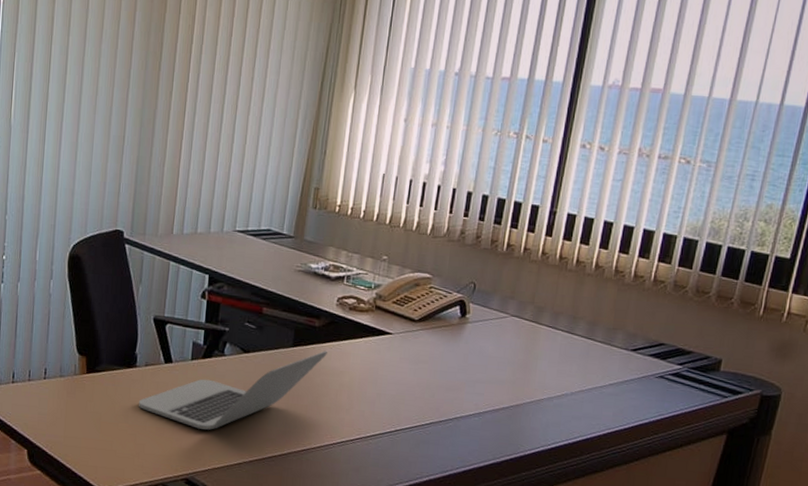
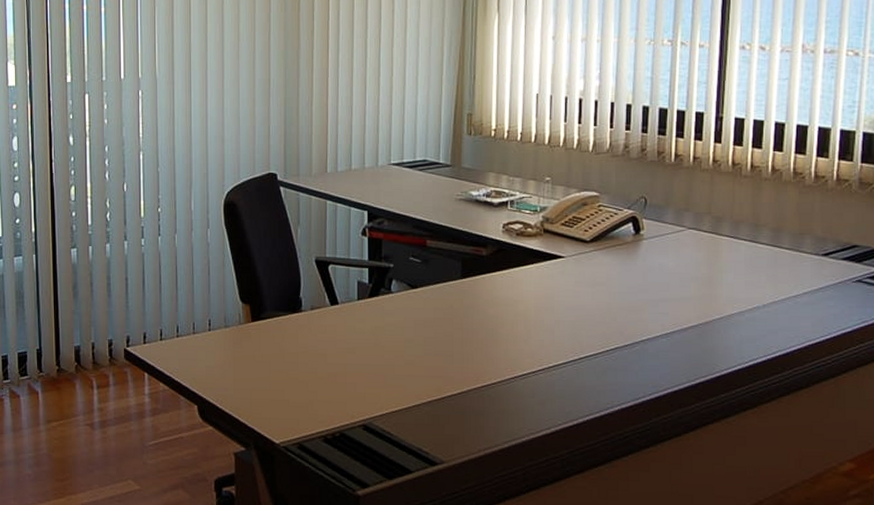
laptop: present [139,350,327,430] -> none [308,280,498,372]

